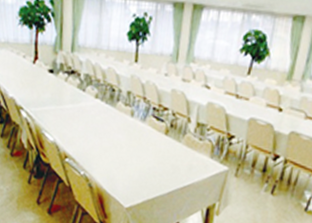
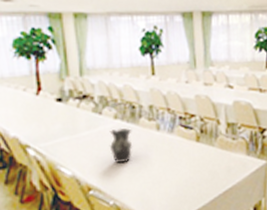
vase: none [87,107,109,141] -> present [109,128,133,163]

